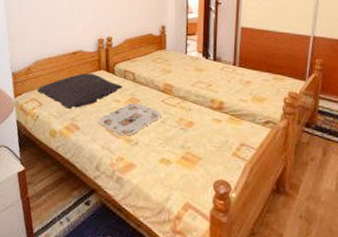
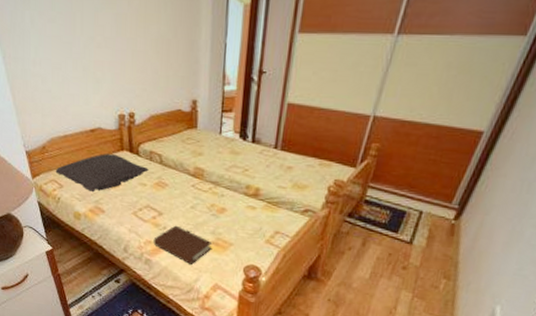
serving tray: present [98,103,162,136] -> none [124,187,191,221]
book: none [125,140,181,182] -> present [153,225,212,264]

